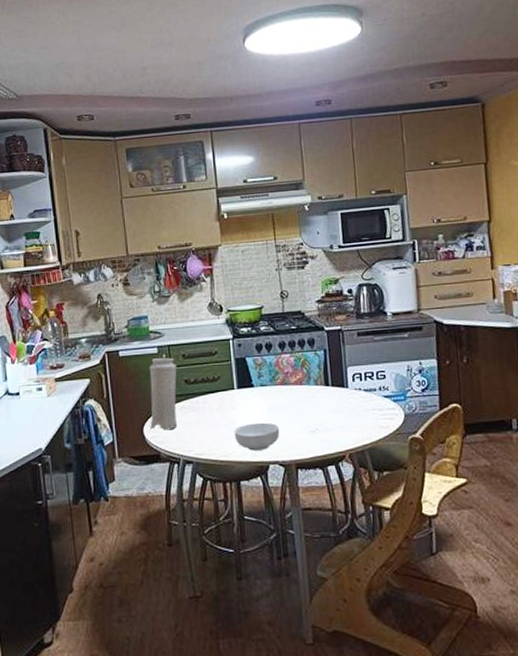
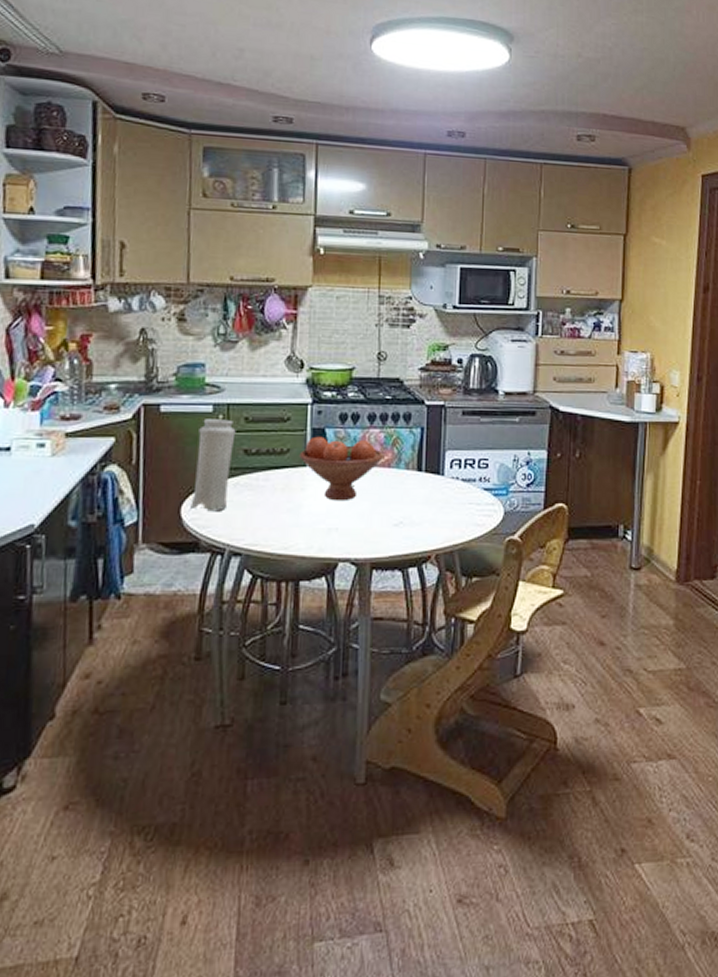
fruit bowl: none [228,364,295,416] -> present [299,436,383,501]
cereal bowl: present [234,422,280,451] -> none [299,509,357,544]

